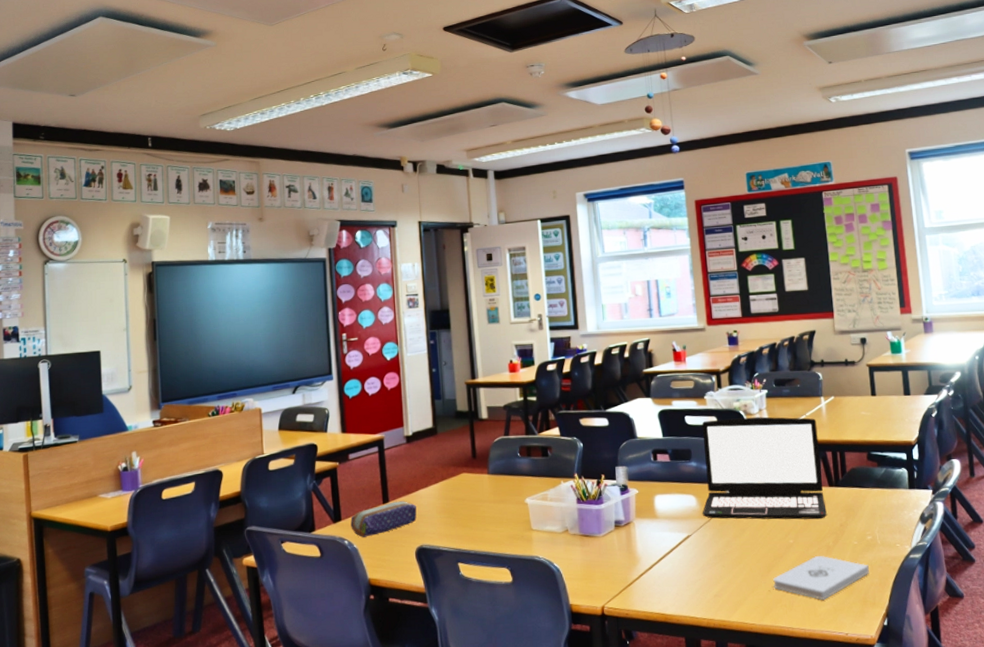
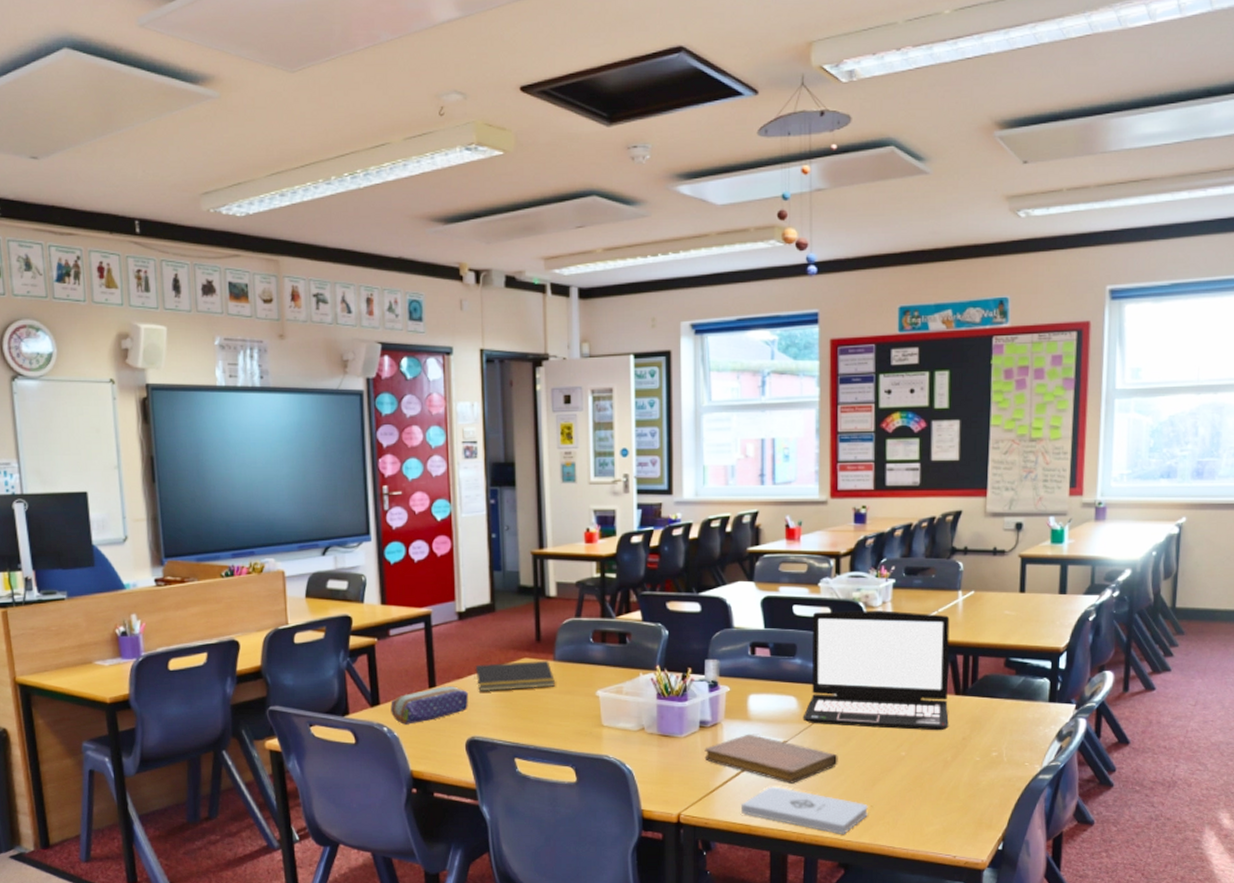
notepad: none [421,475,491,505] -> present [474,661,556,692]
notebook: none [621,530,736,574] -> present [704,734,838,784]
notepad: none [656,577,767,619] -> present [741,786,868,835]
notepad: present [773,556,869,600] -> none [877,771,989,819]

